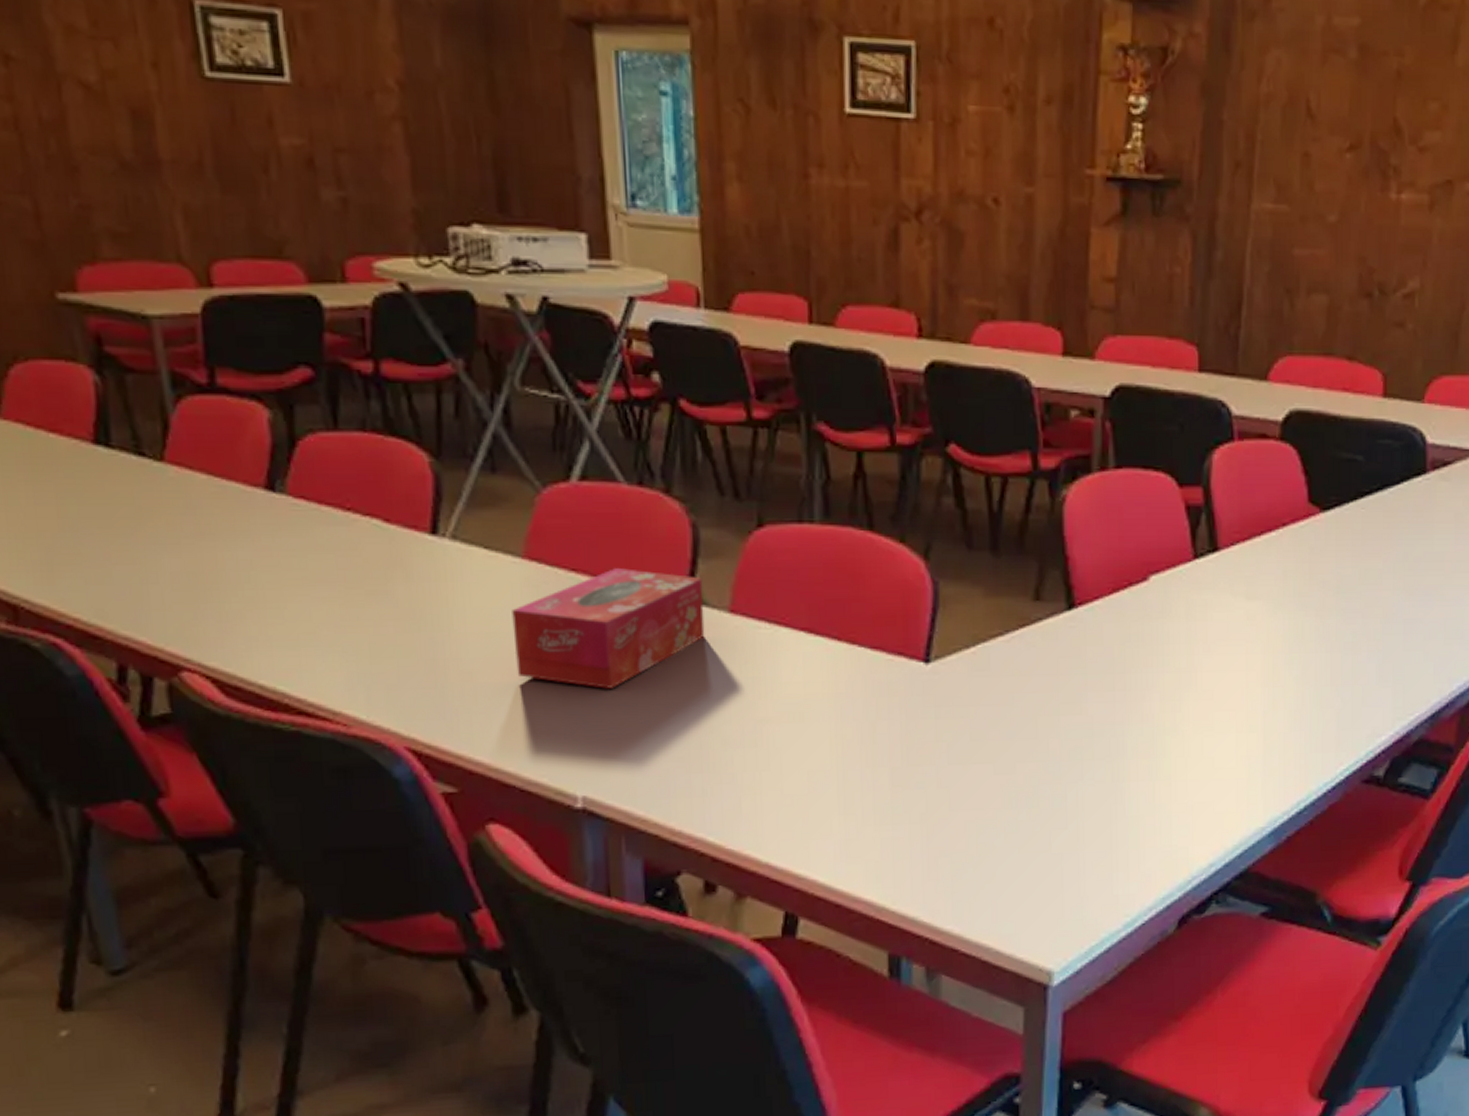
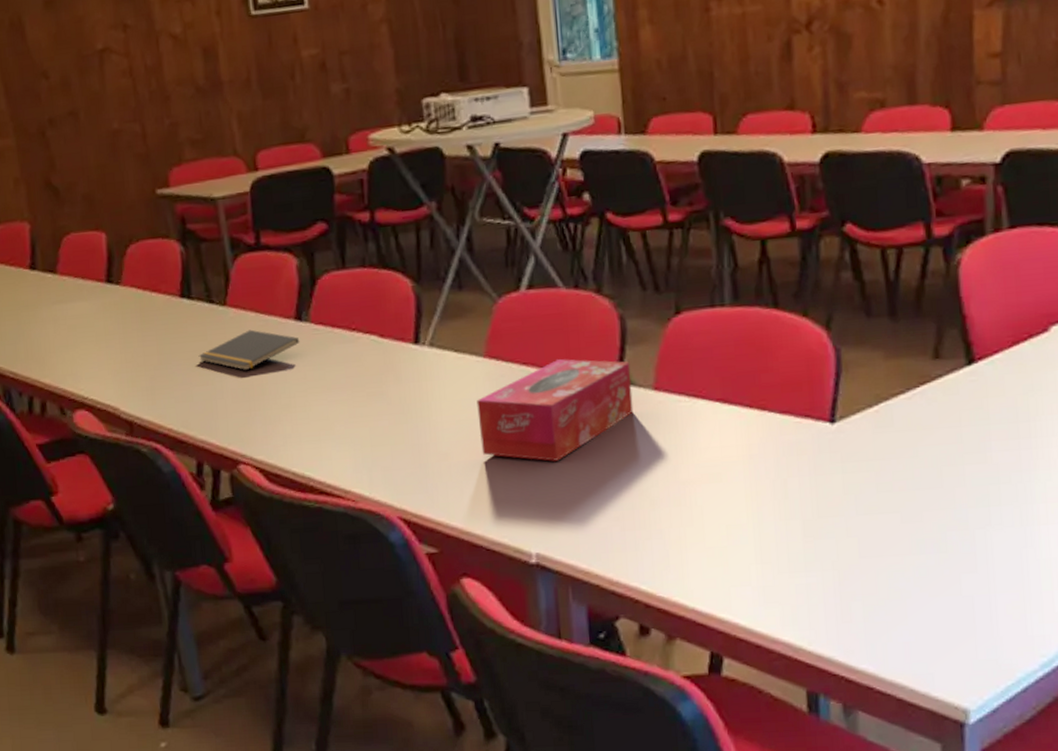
notepad: none [121,496,272,550] -> present [198,329,300,371]

